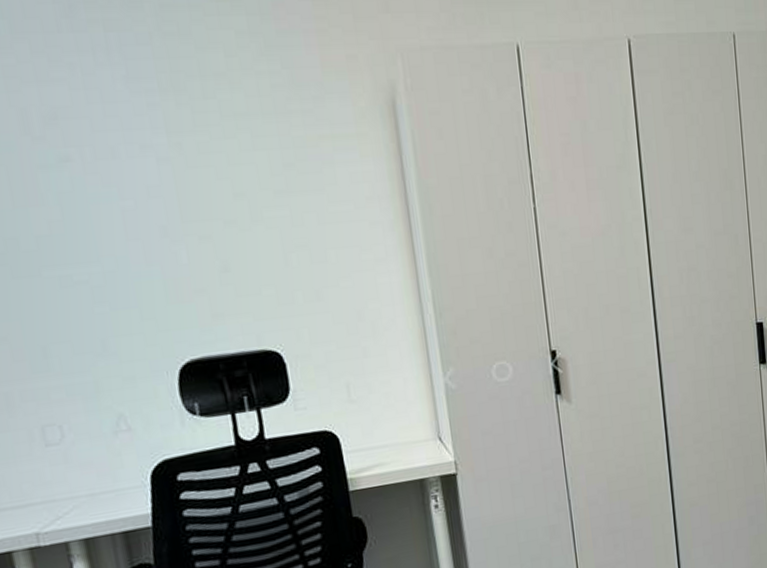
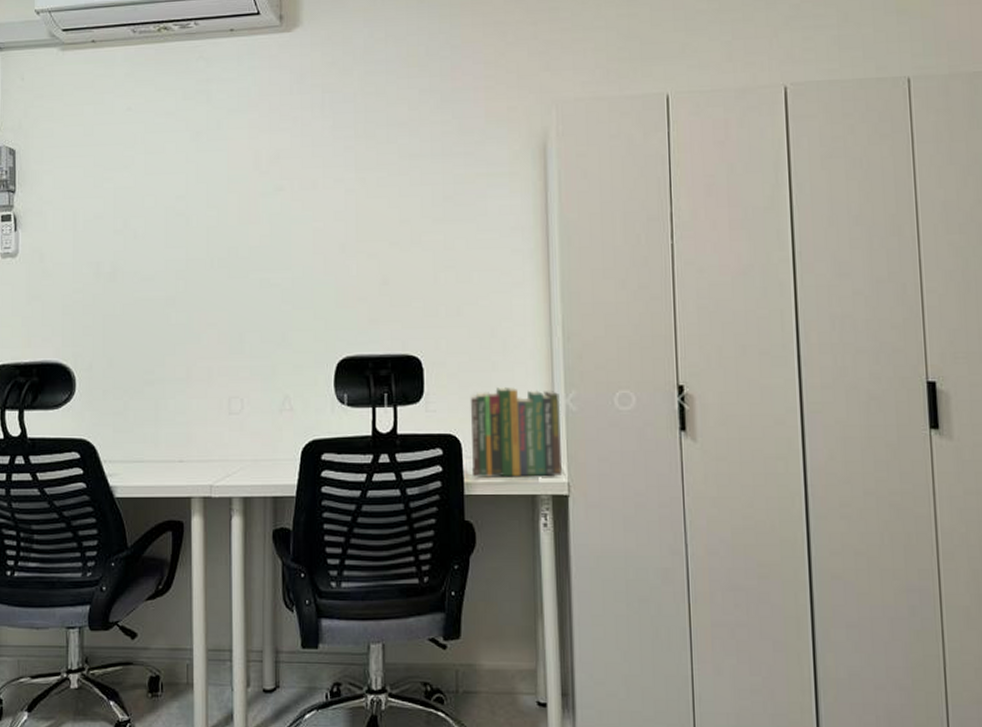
books: none [342,370,449,471] -> present [470,387,563,477]

